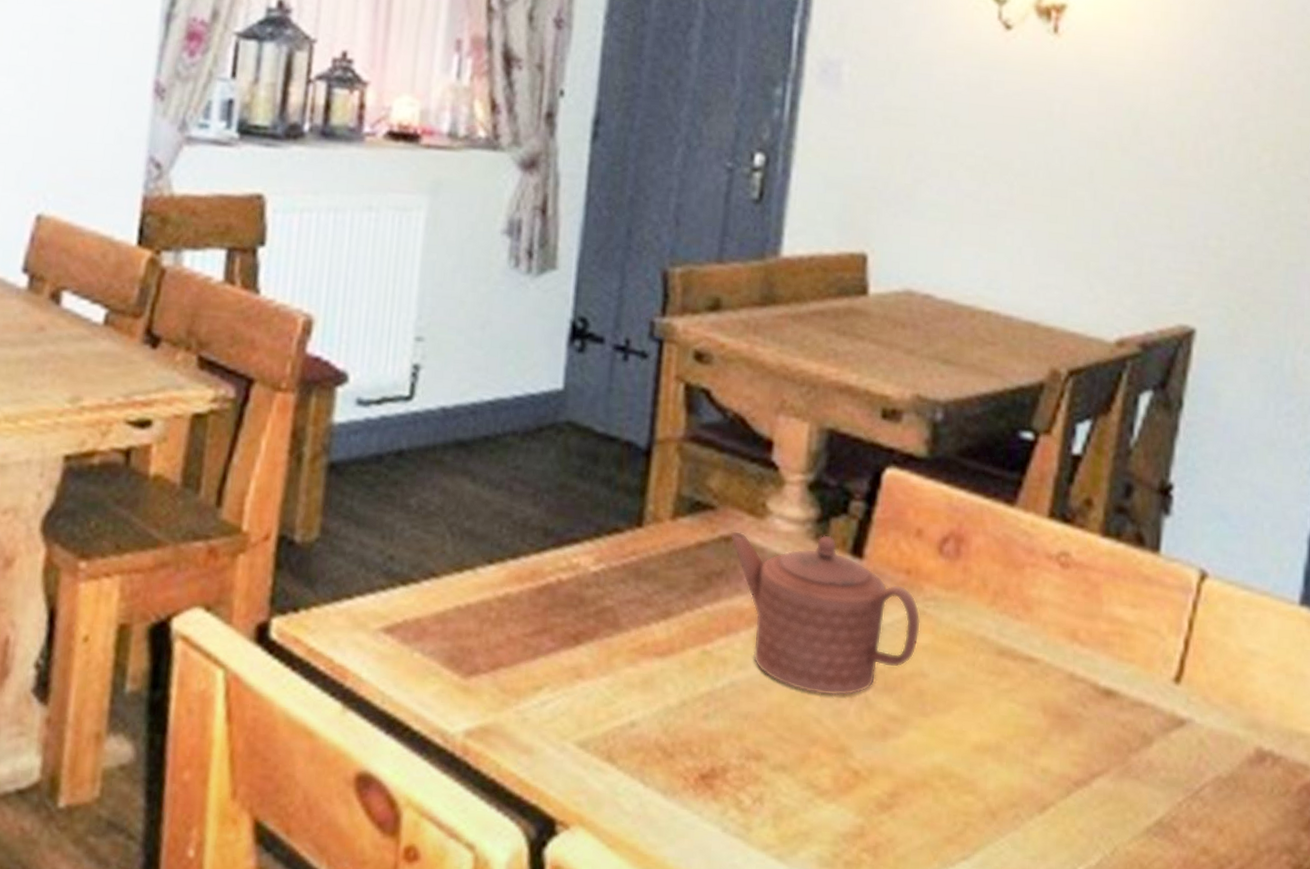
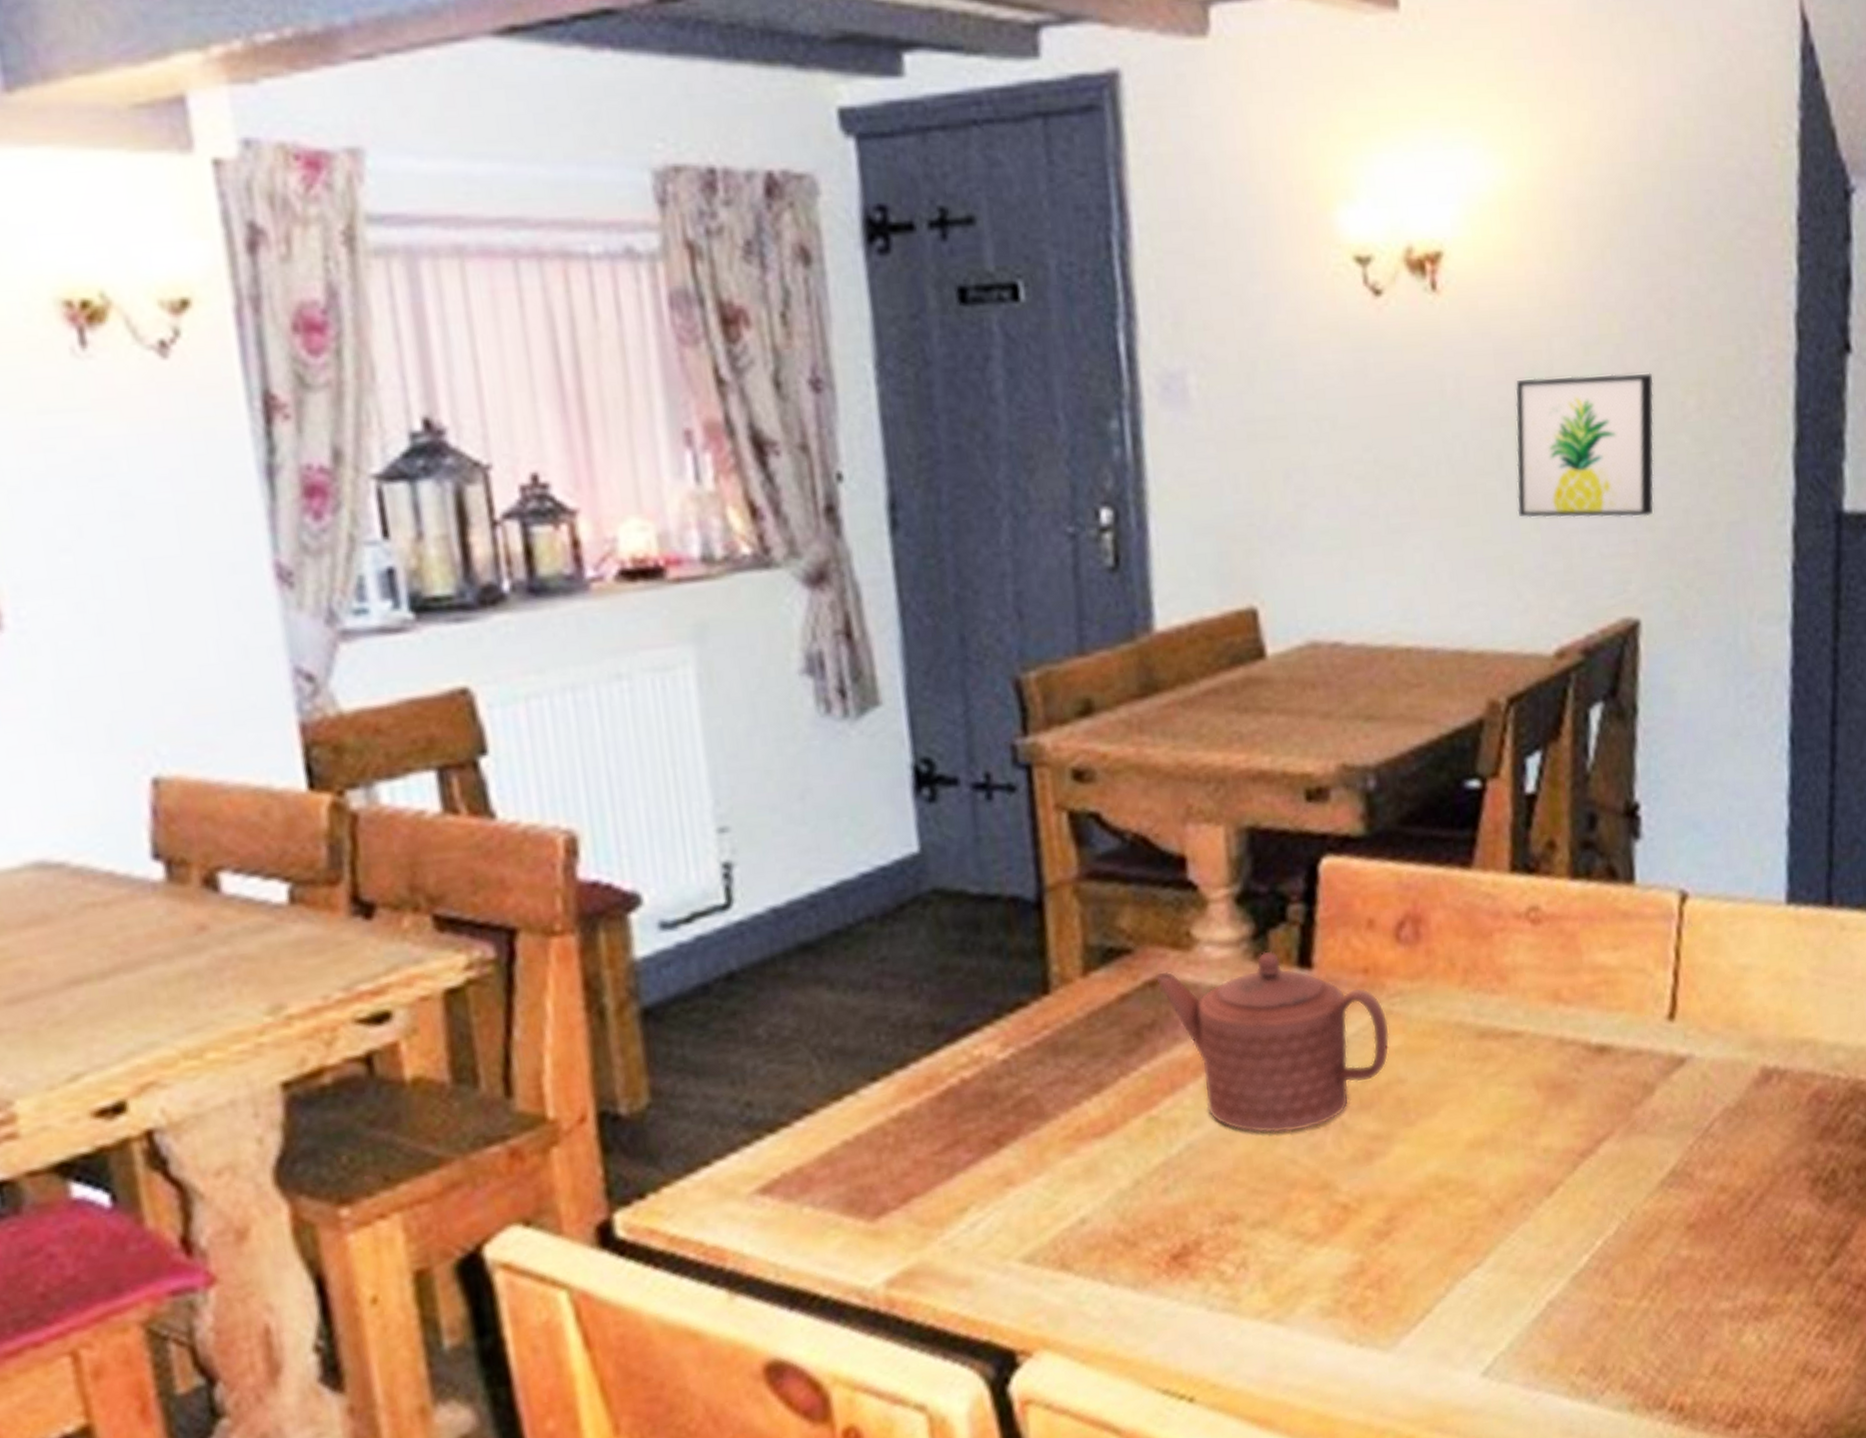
wall art: none [1100,115,1235,245] -> present [1515,372,1654,518]

